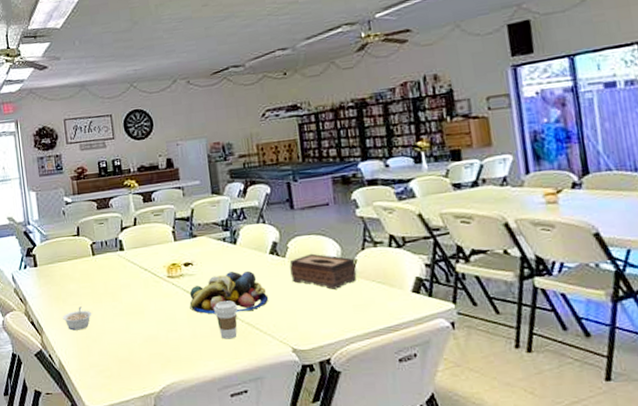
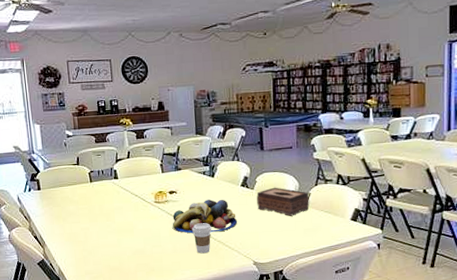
legume: present [63,306,92,331] -> none [63,224,89,244]

